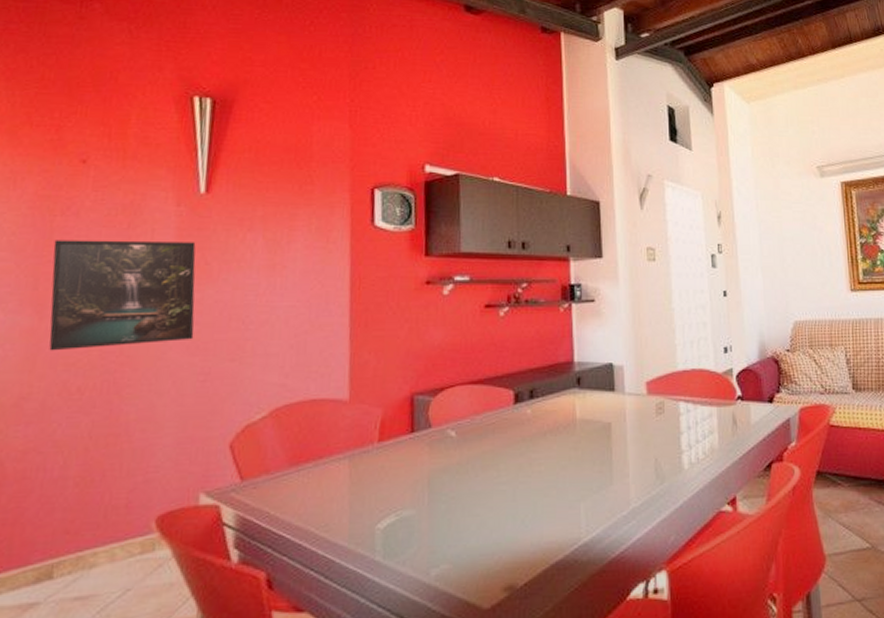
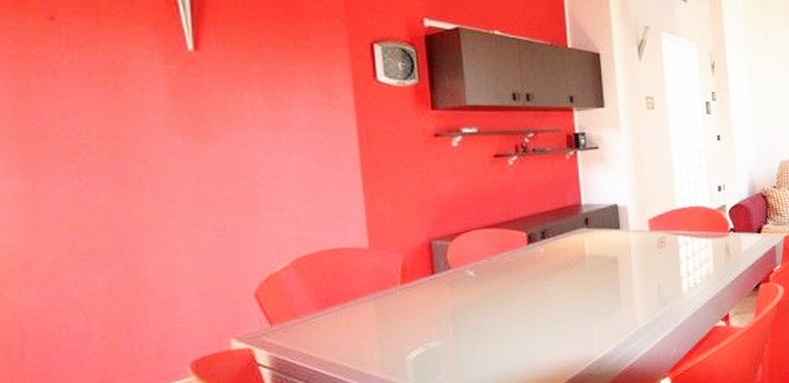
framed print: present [49,240,196,351] -> none [34,100,203,214]

